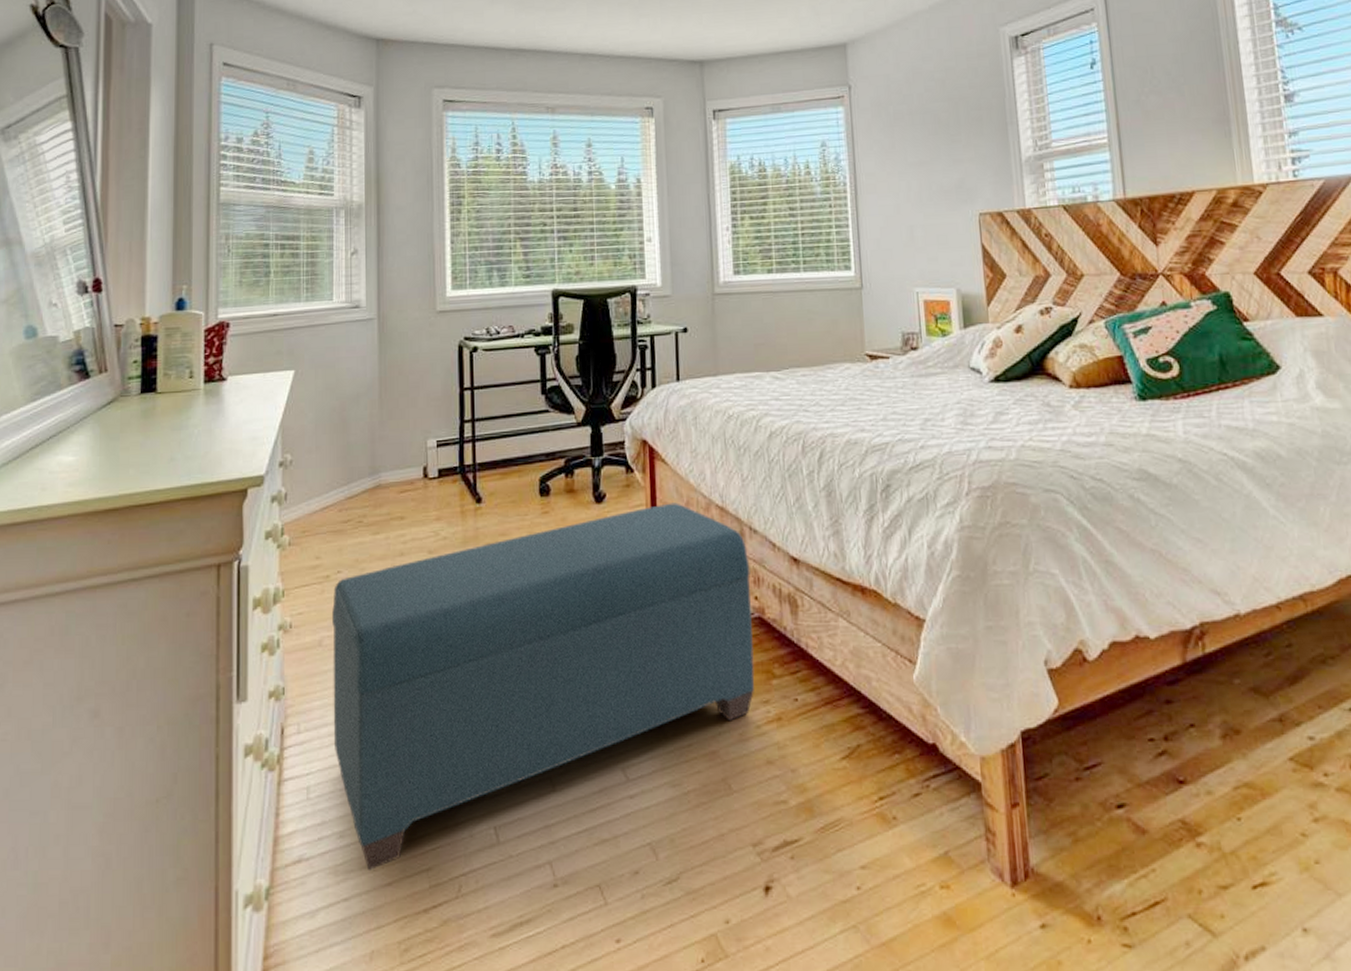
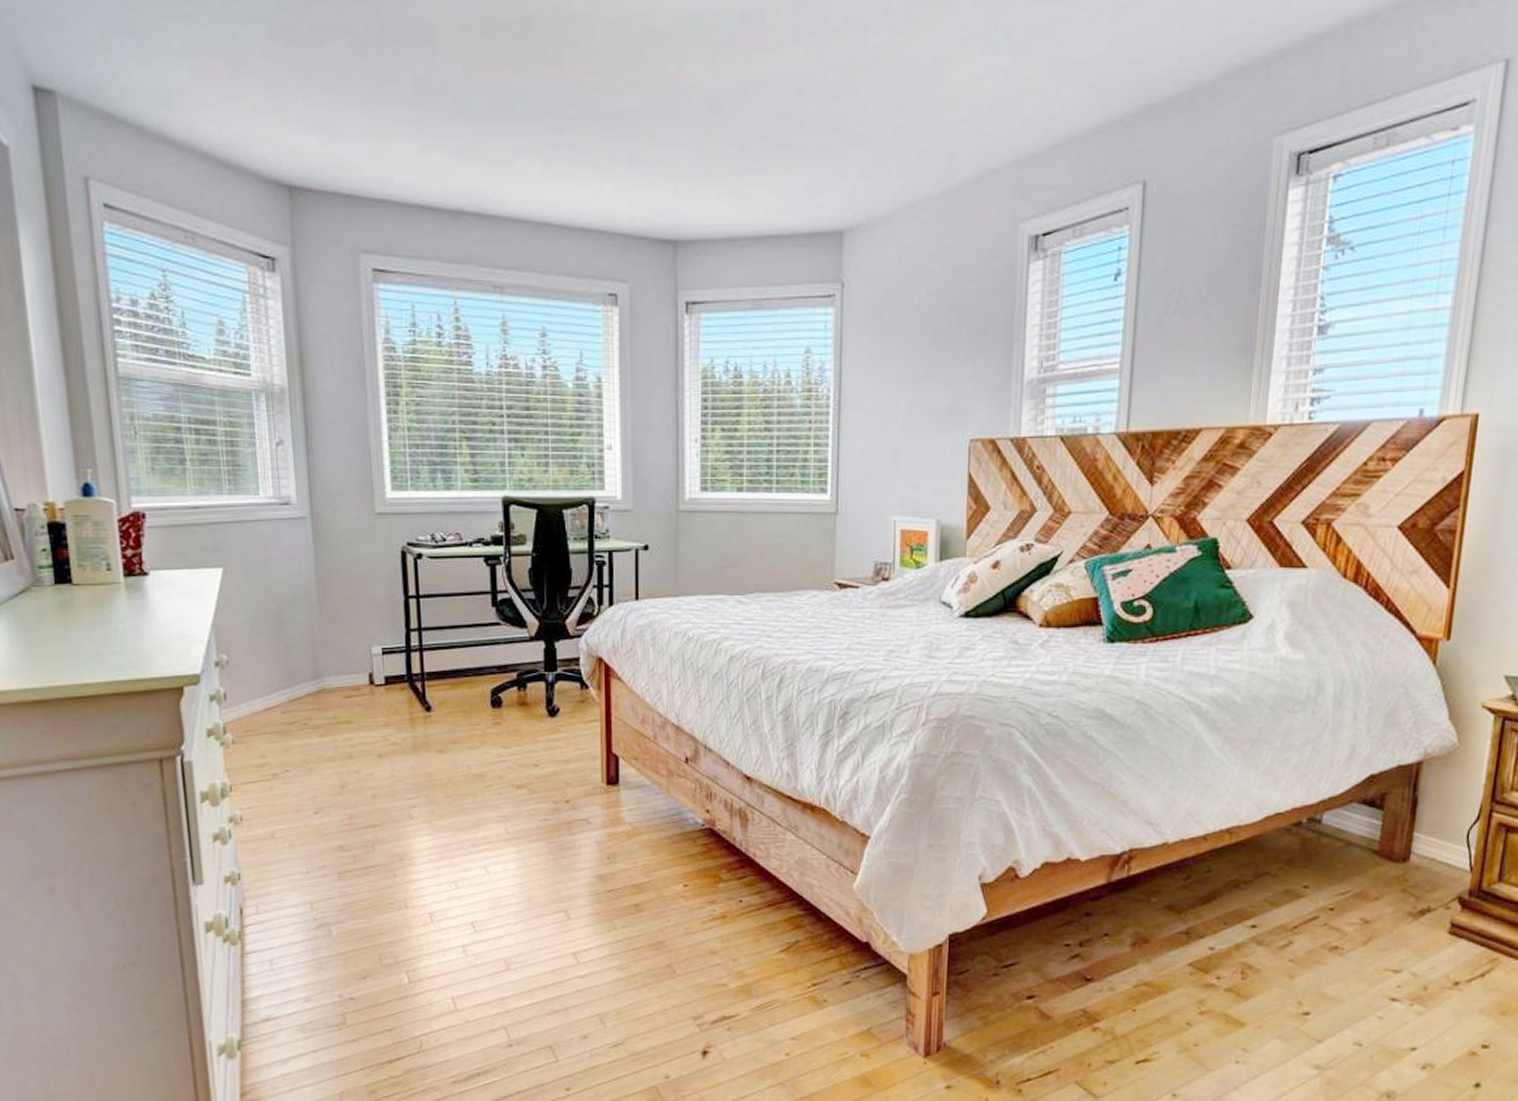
bench: present [332,503,755,870] -> none [282,720,703,1029]

